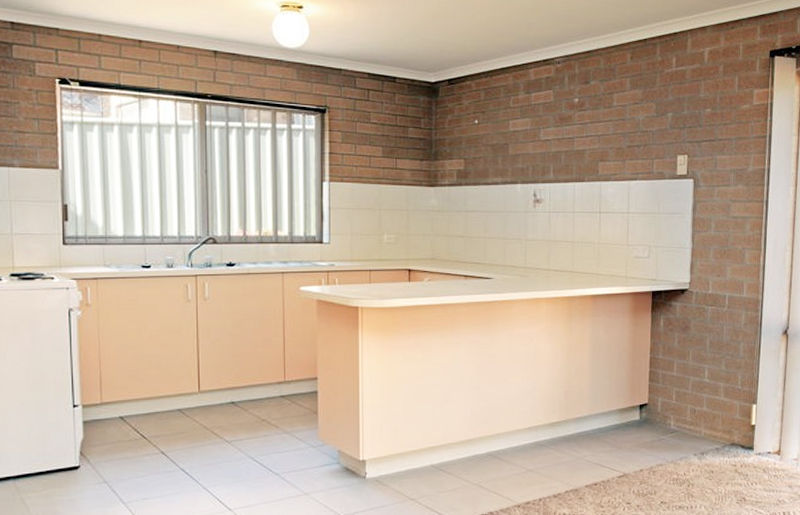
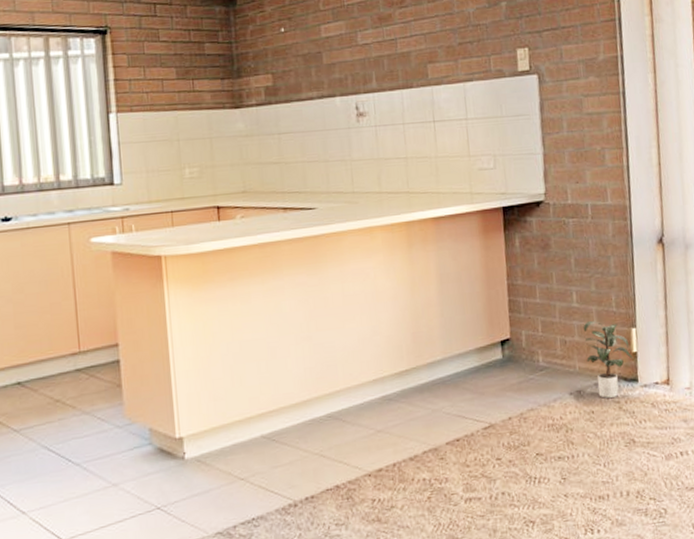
potted plant: none [711,395,752,462] -> present [583,321,633,399]

